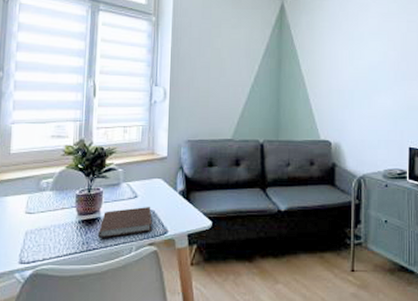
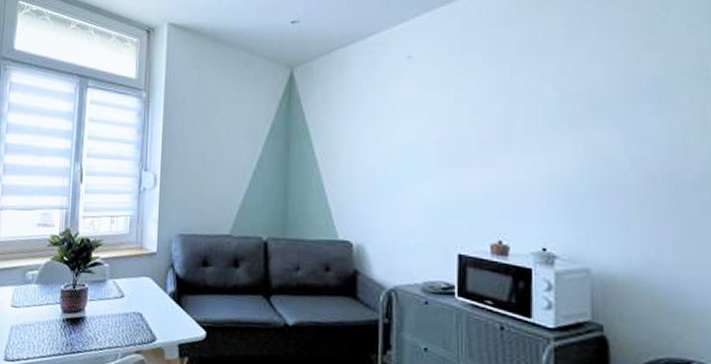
notebook: present [98,207,152,239] -> none [83,308,140,342]

